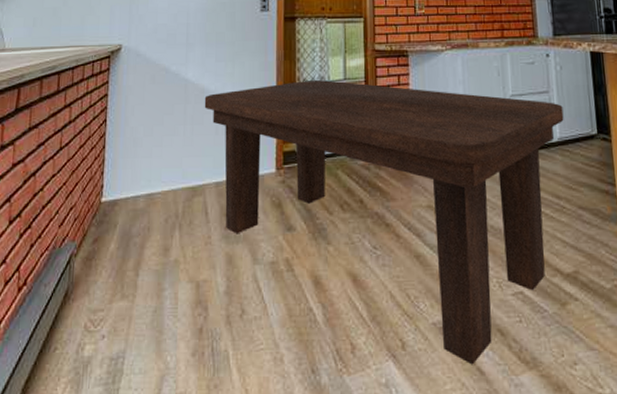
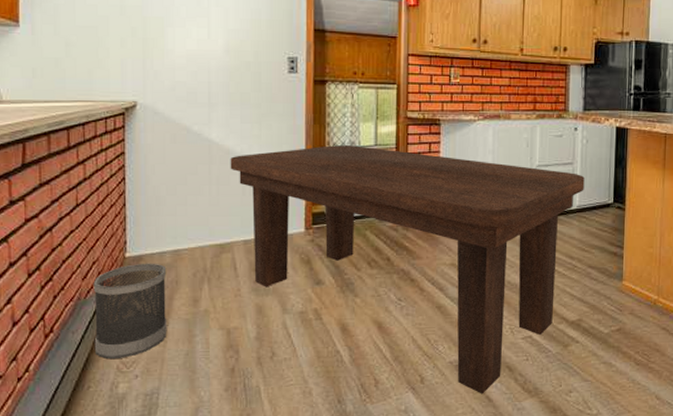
wastebasket: none [64,208,140,317] -> present [93,263,167,360]

